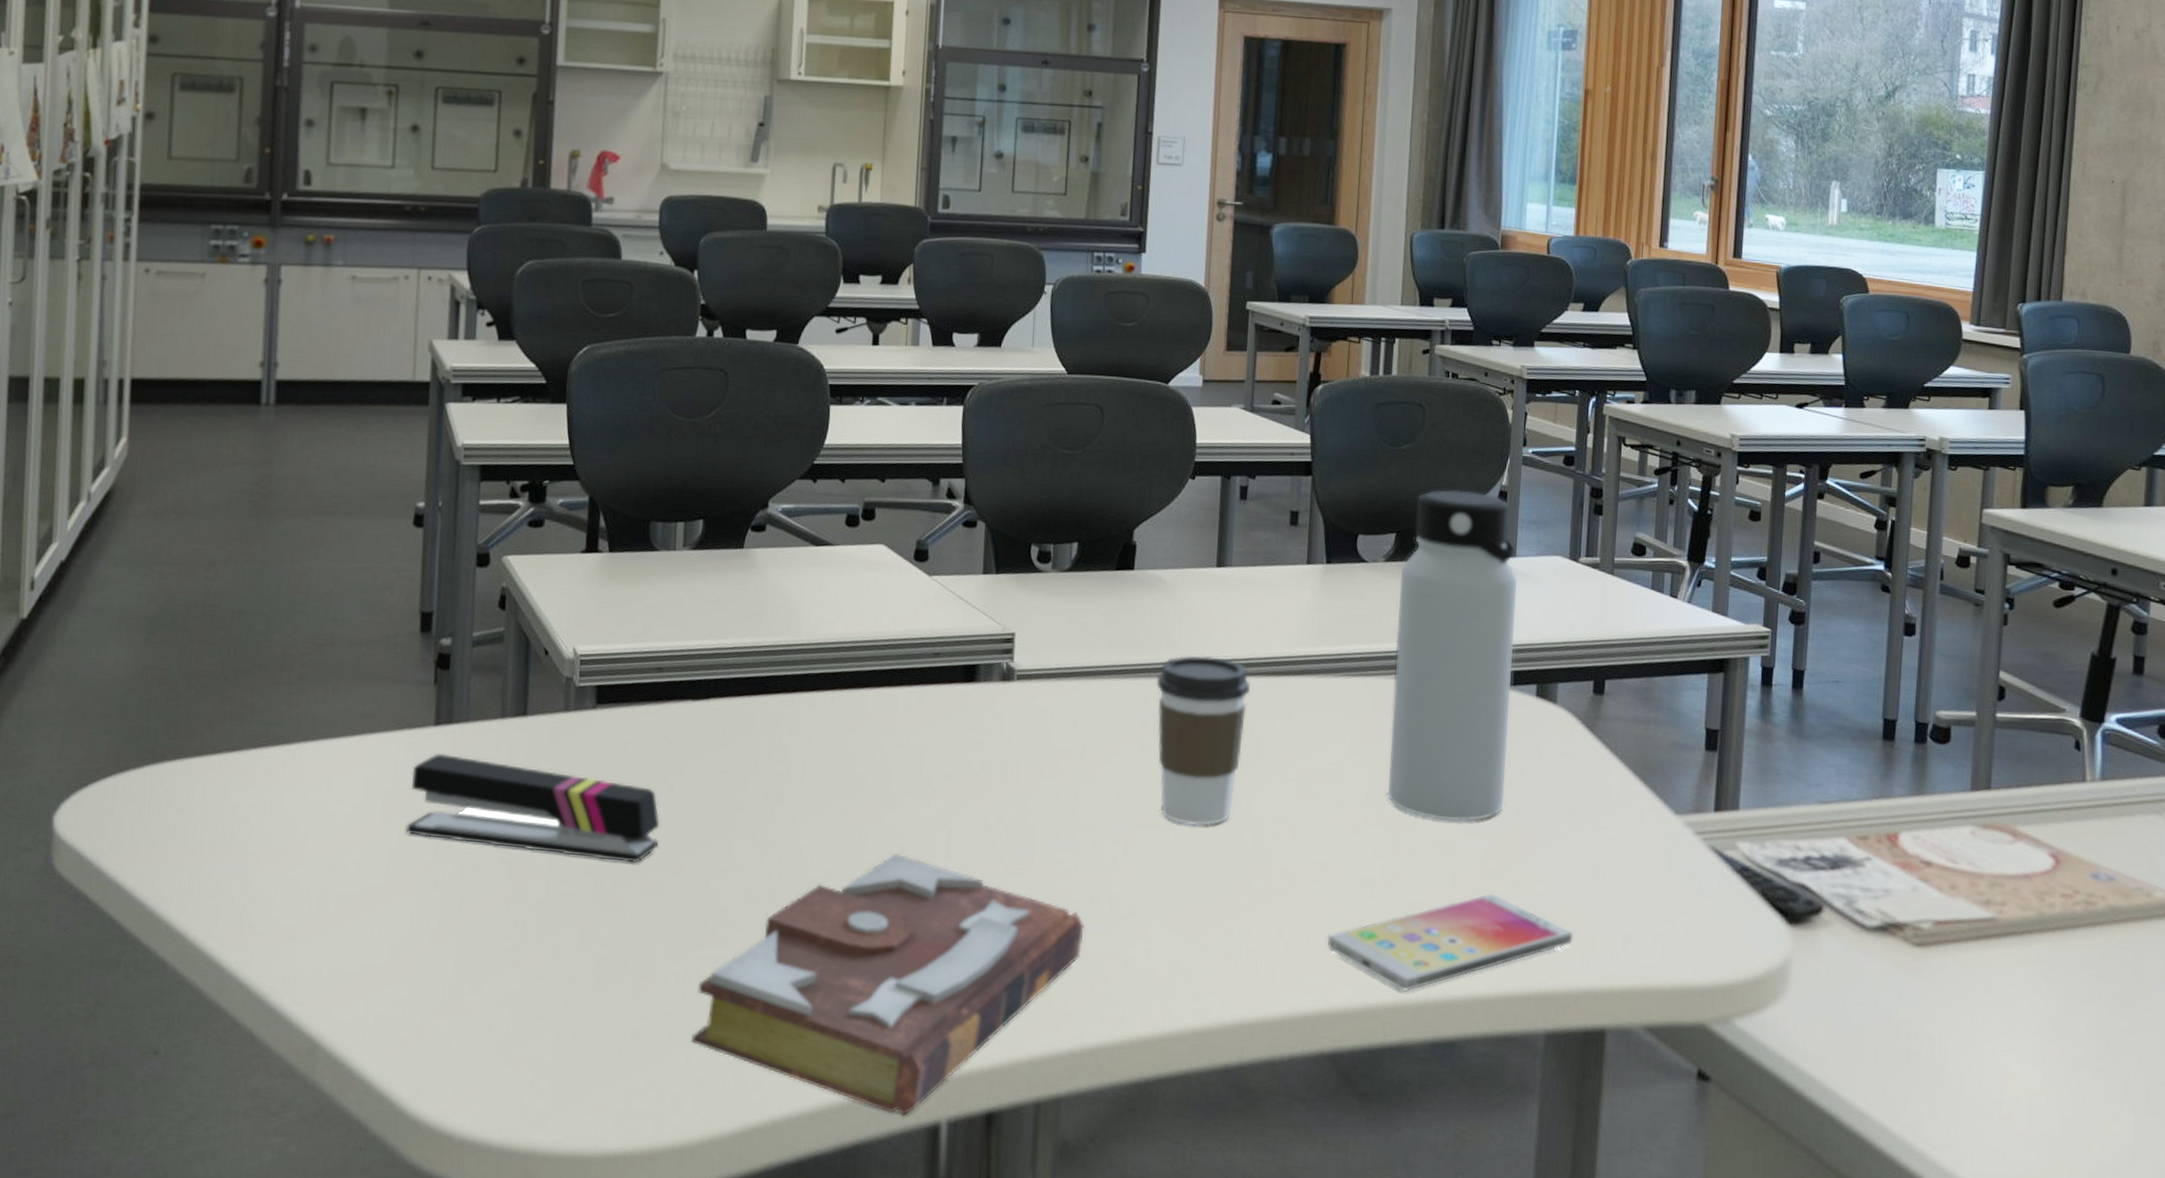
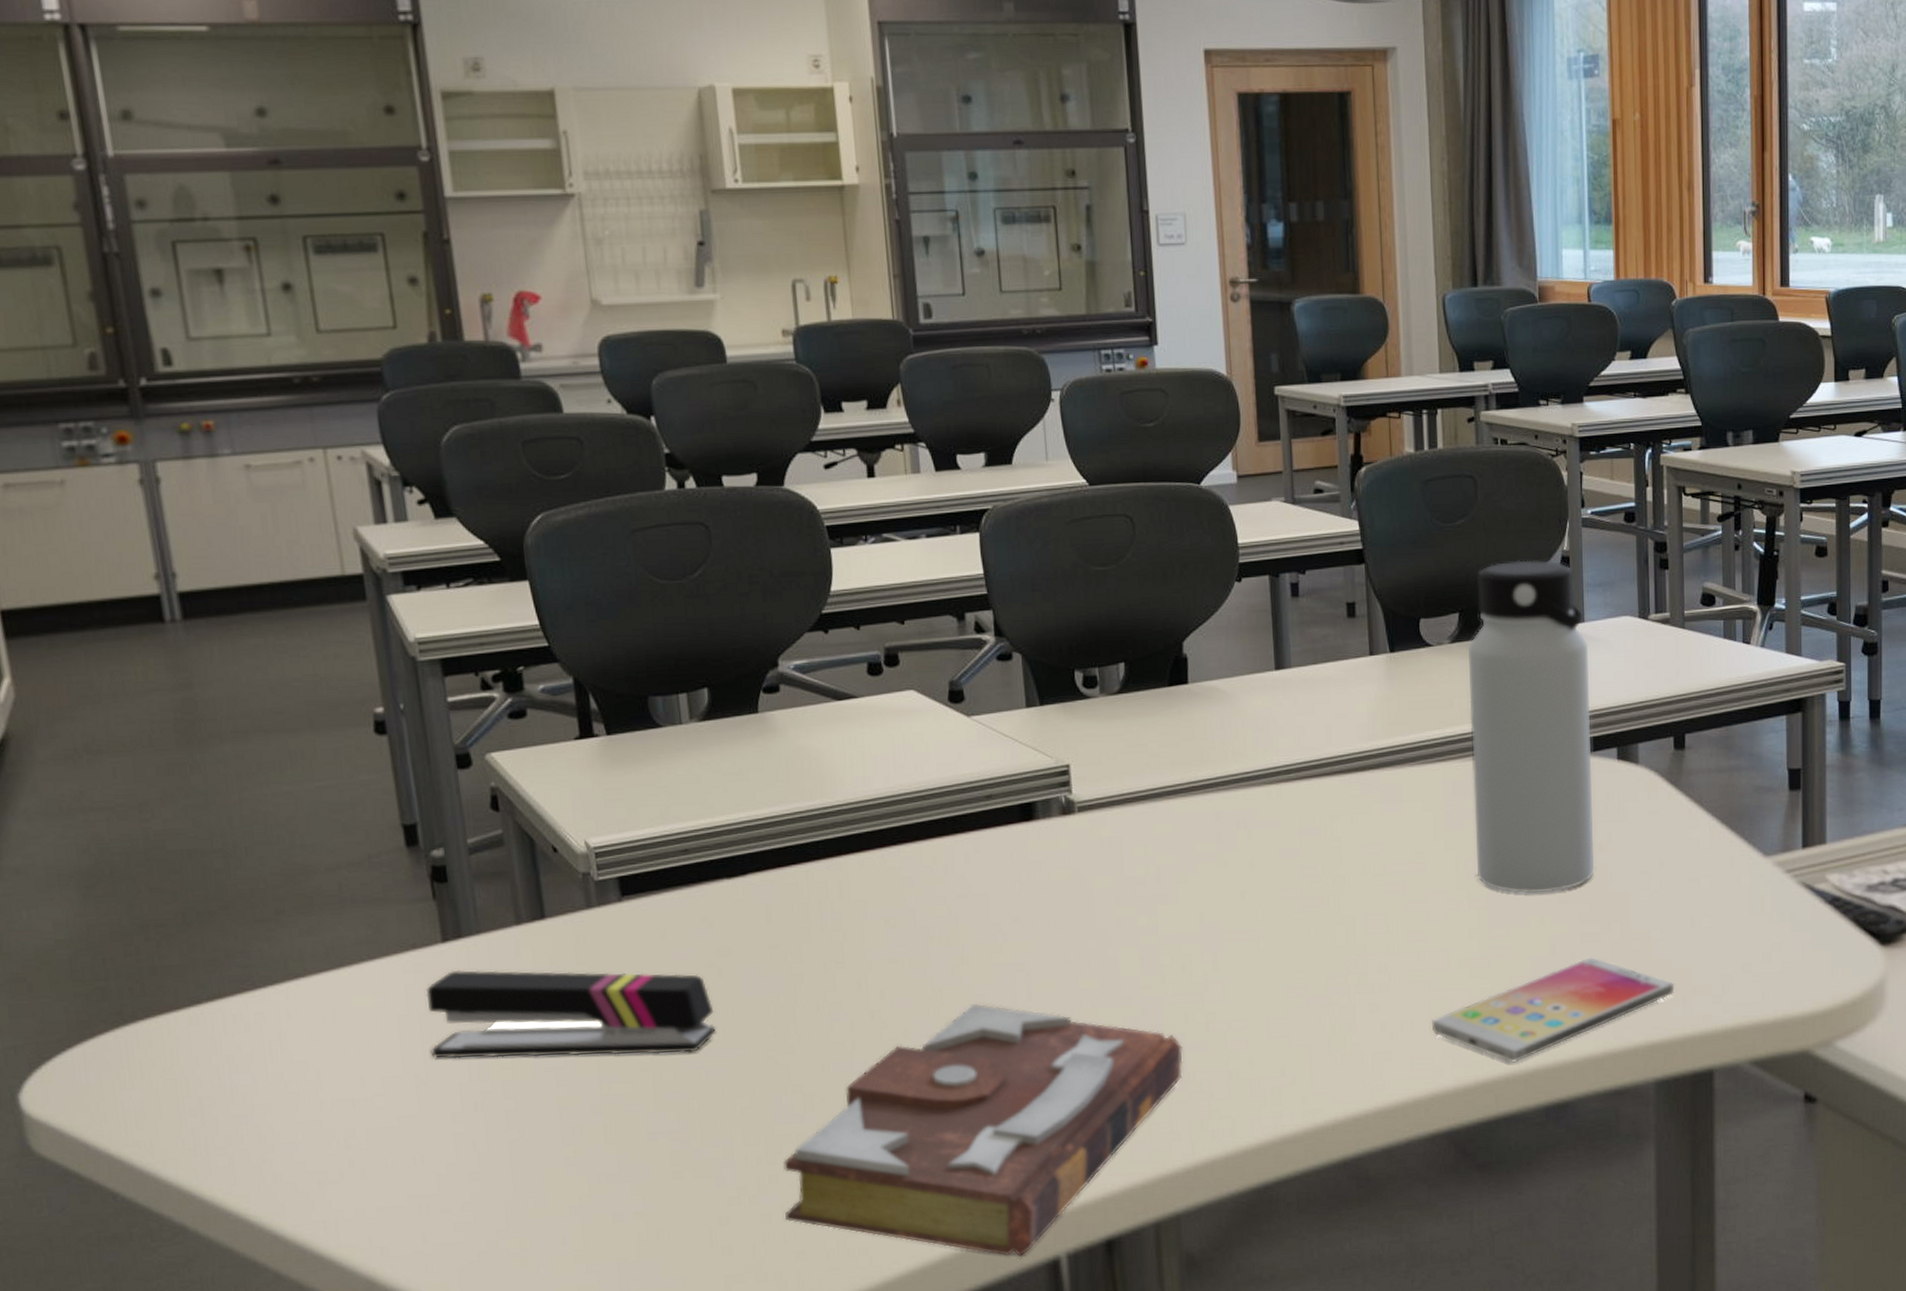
coffee cup: present [1156,655,1250,826] -> none [1225,761,1325,934]

